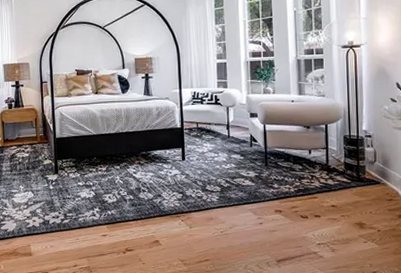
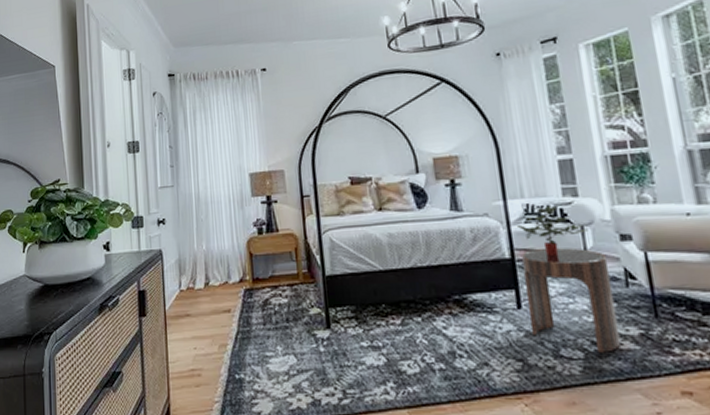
potted plant: none [187,93,231,126] -> present [518,205,588,256]
side table: none [188,121,244,188] -> present [522,248,621,353]

